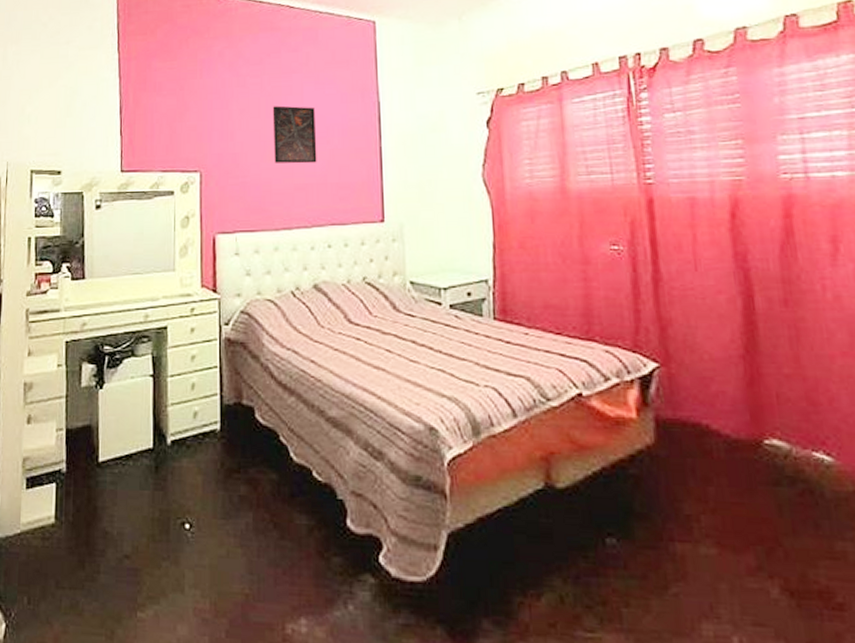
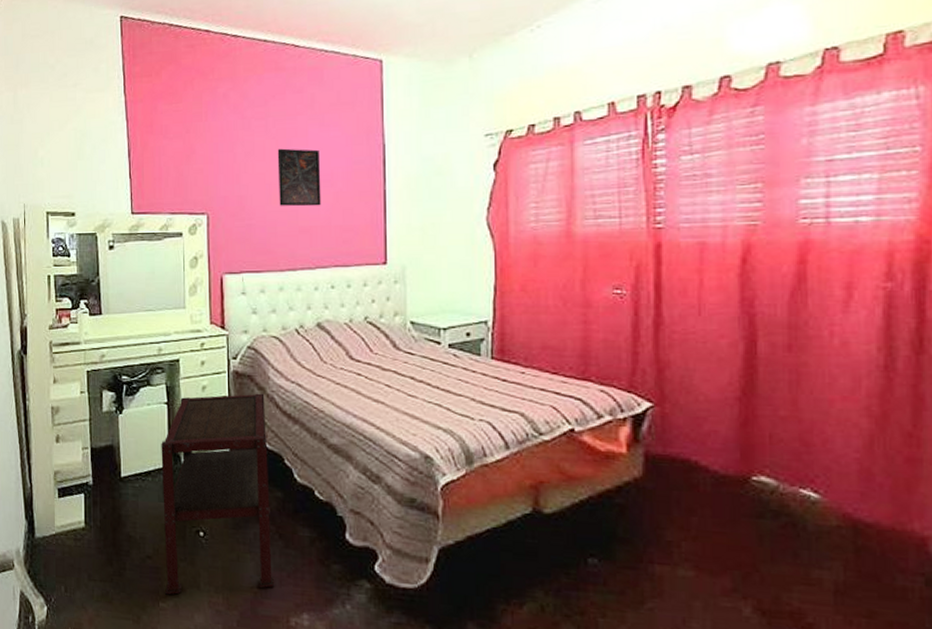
side table: none [144,362,269,603] -> present [161,393,275,595]

